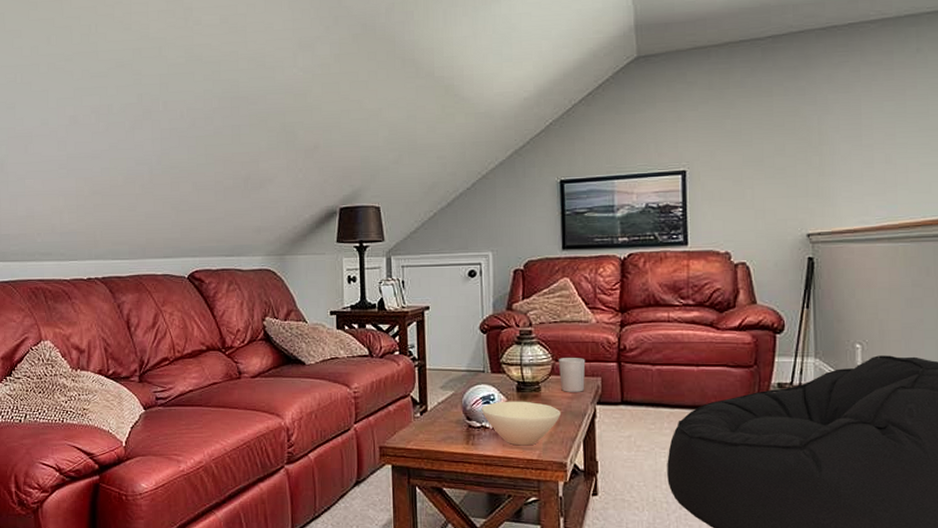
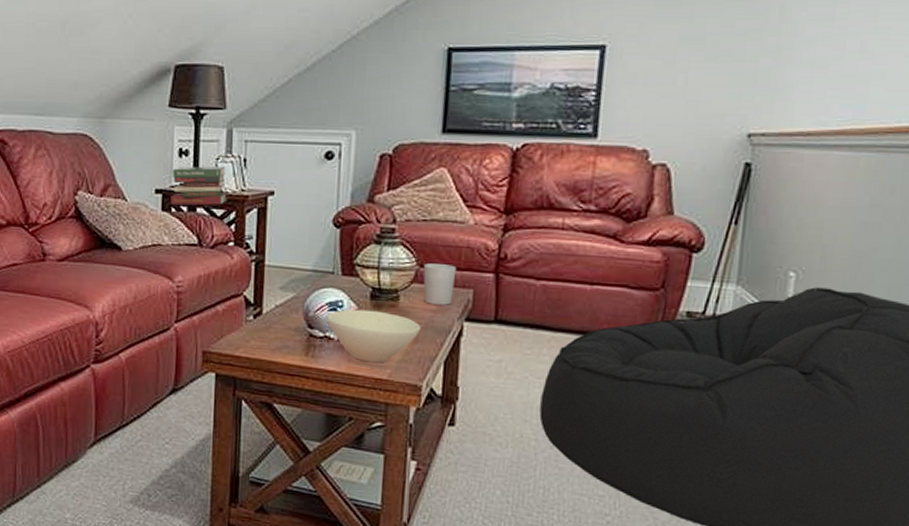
books: none [343,288,392,323] -> present [170,166,228,206]

